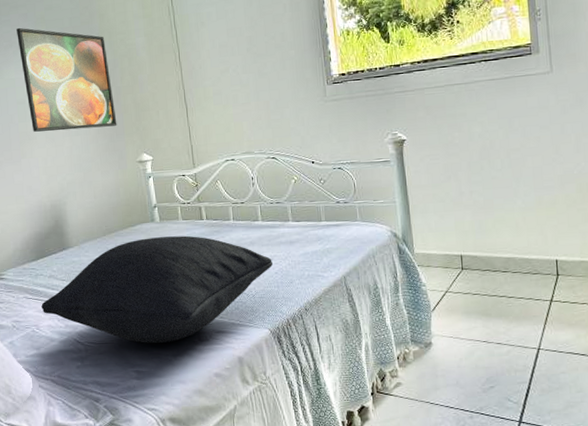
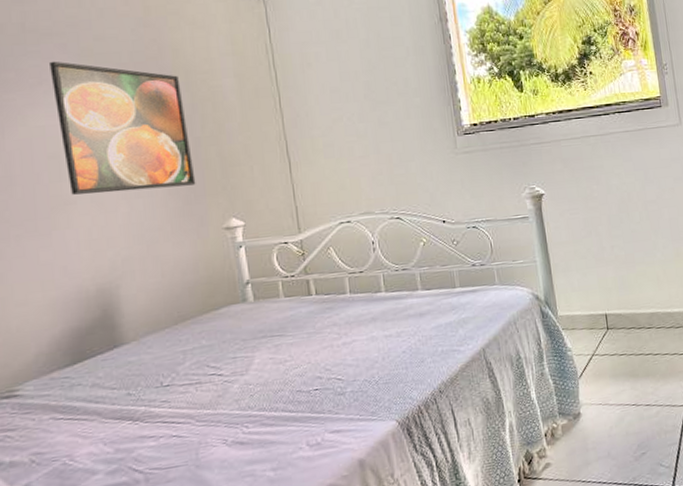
pillow: present [41,235,274,344] -> none [78,316,401,459]

